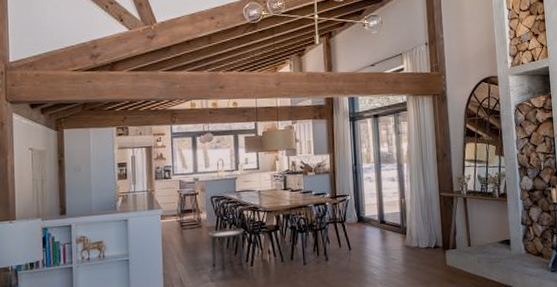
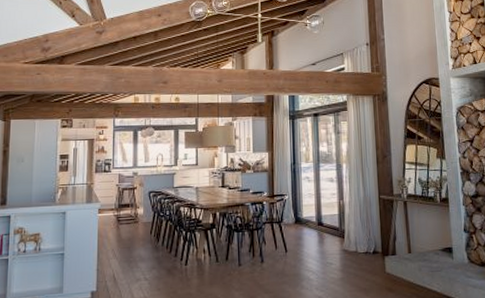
side table: present [208,228,244,268] -> none [144,225,180,266]

